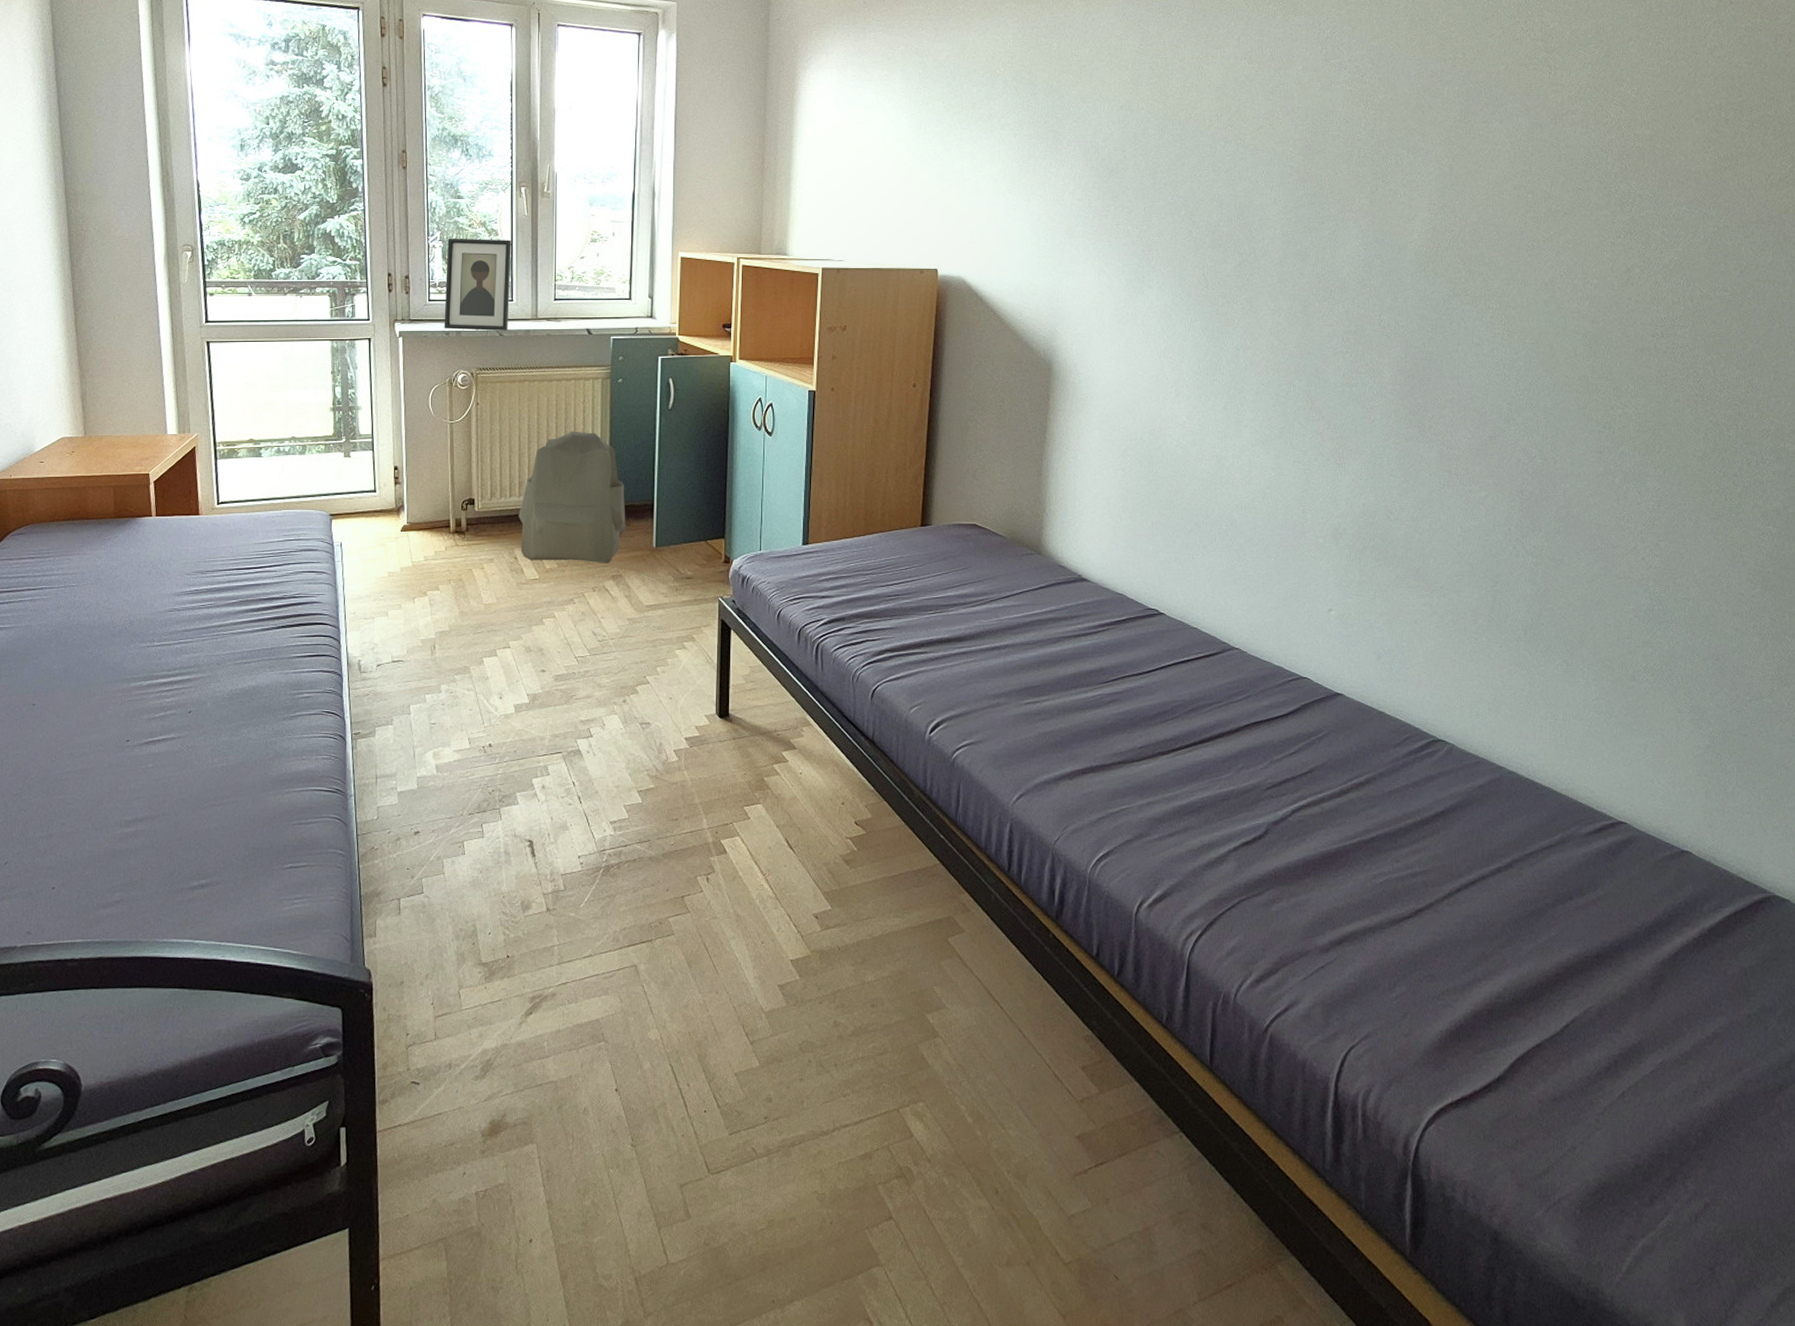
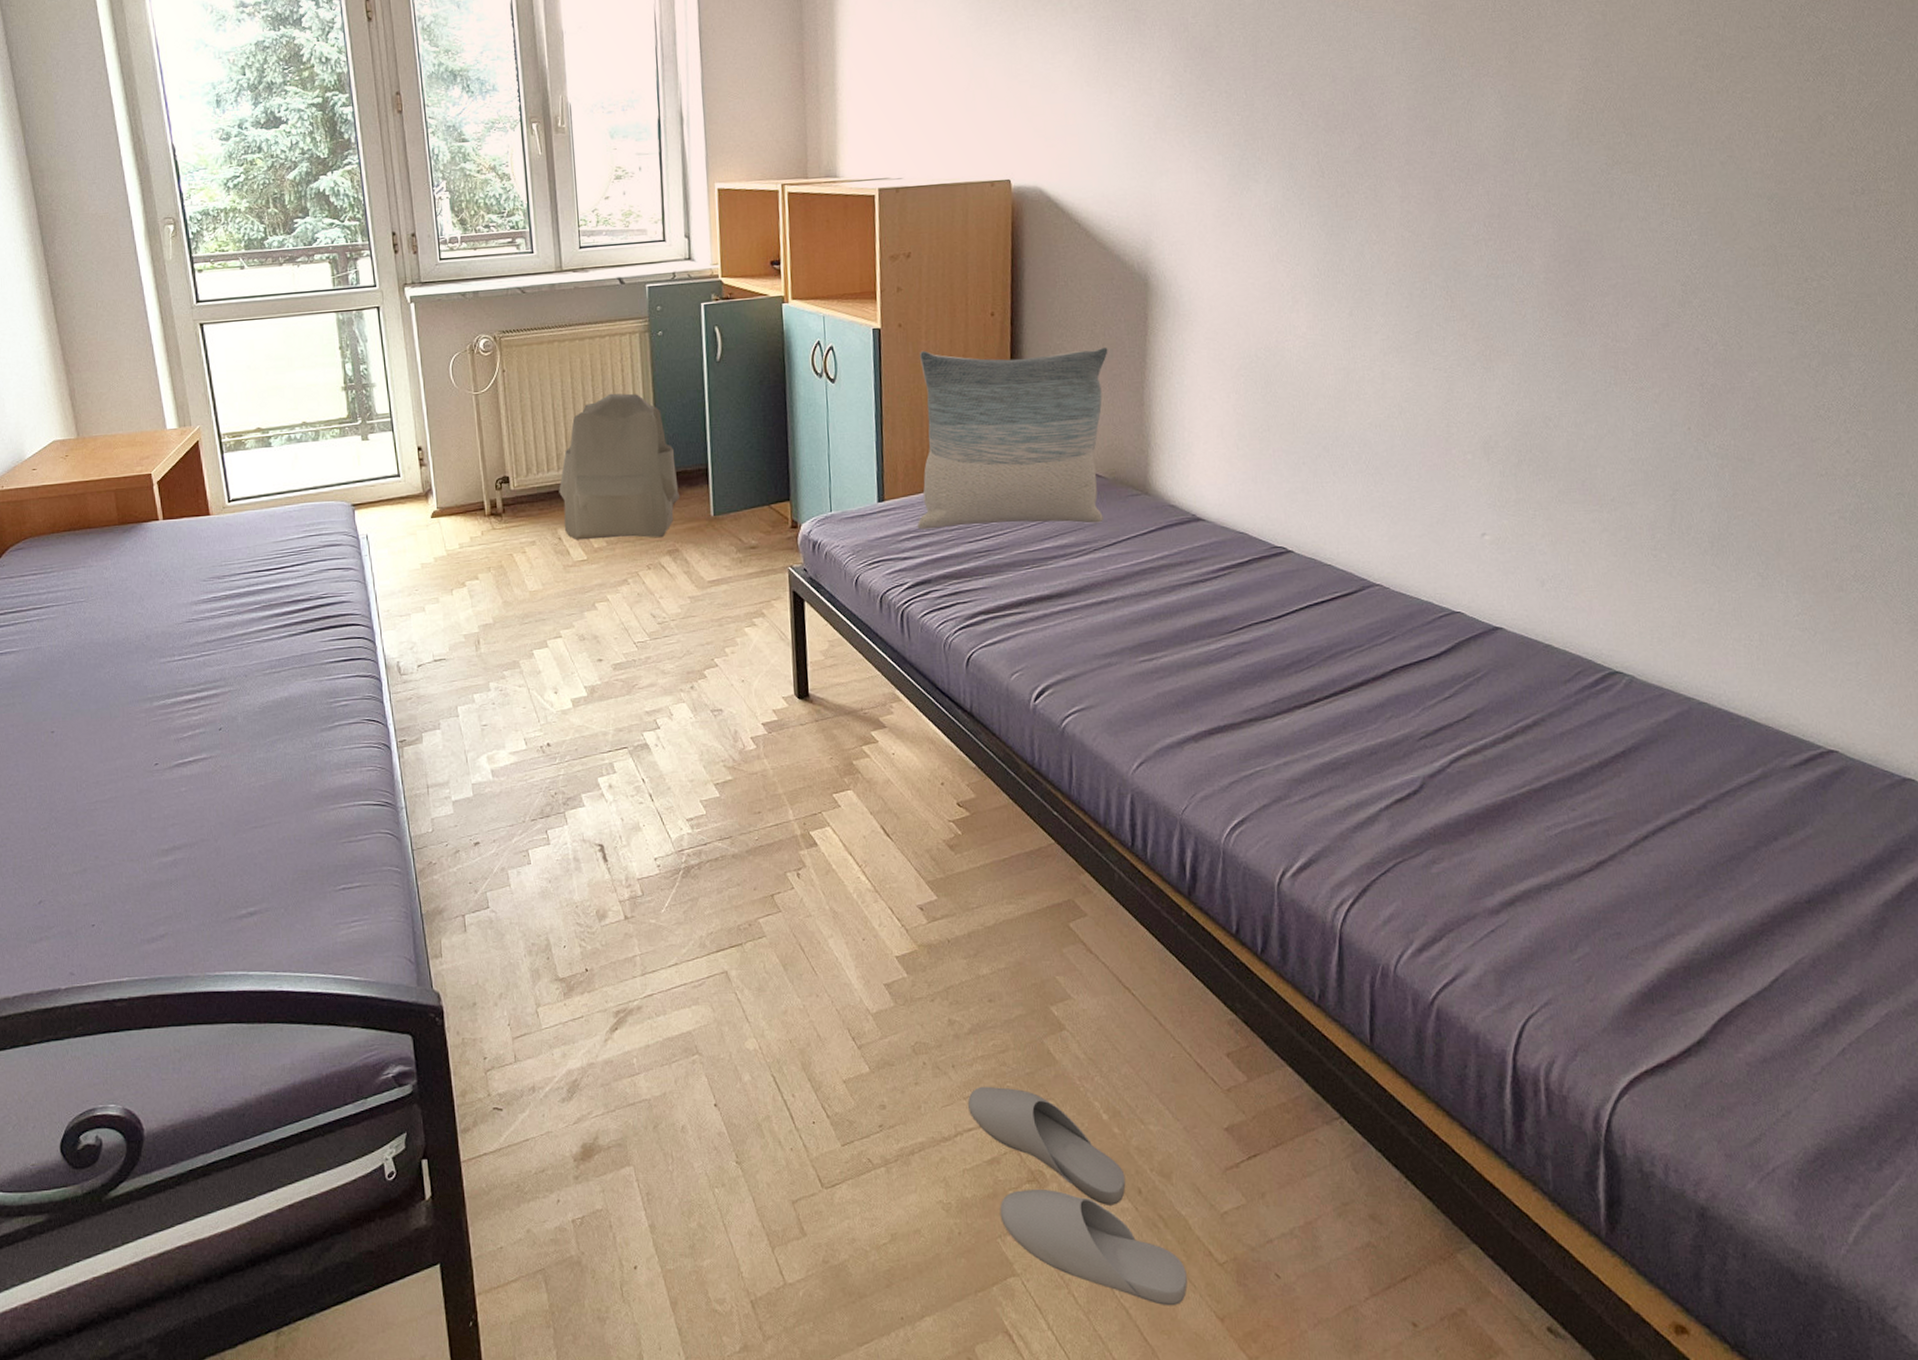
picture frame: present [444,238,513,331] -> none [455,184,531,290]
pillow: none [836,413,1013,577] -> present [917,347,1108,530]
slippers: none [847,1085,1035,1301] -> present [968,1086,1188,1305]

